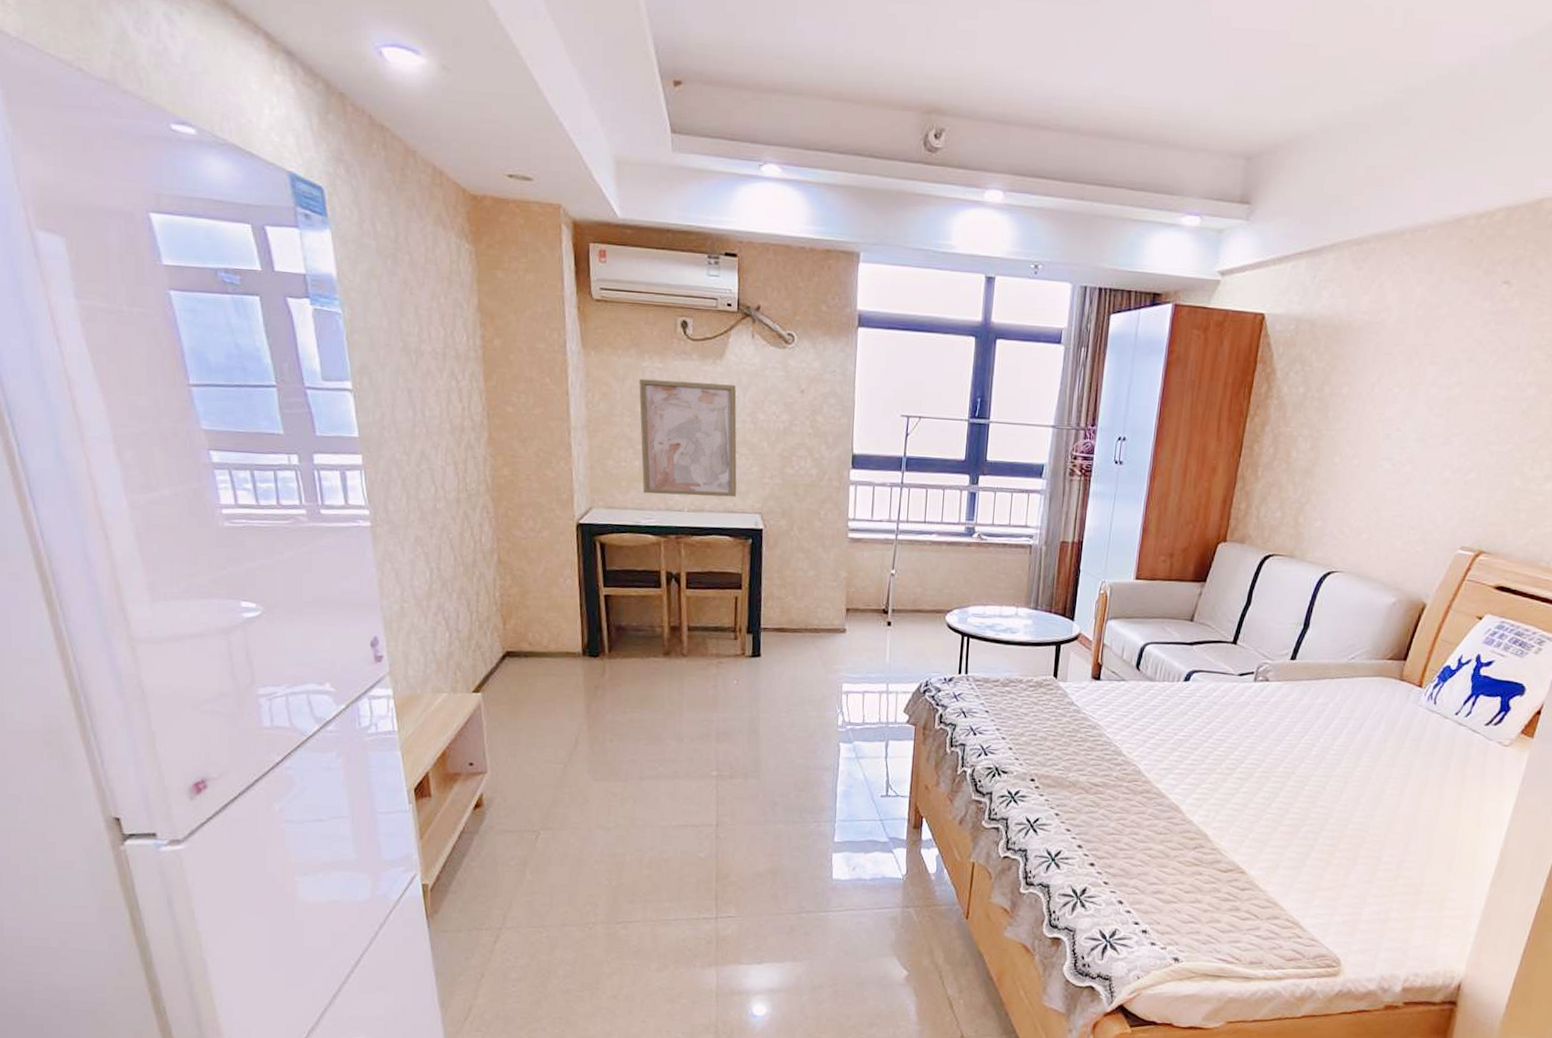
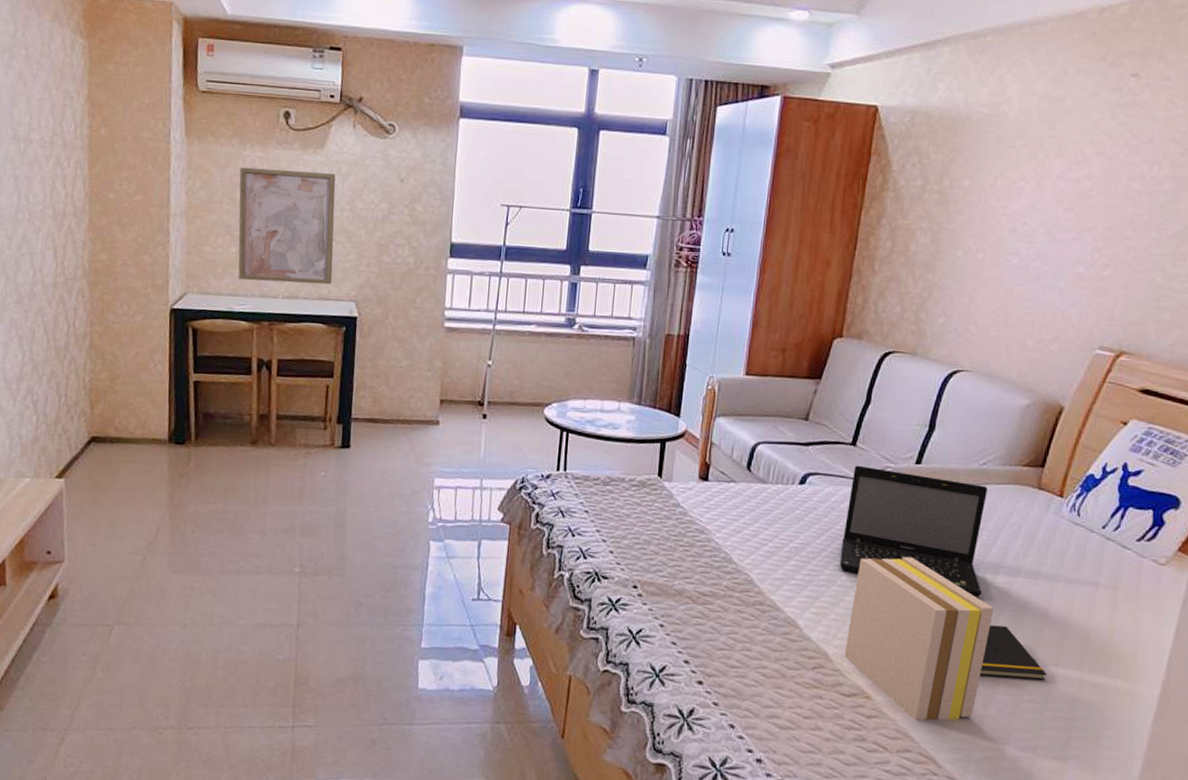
laptop: none [1220,662,1355,781] -> present [840,465,988,598]
book: none [1222,745,1357,891] -> present [844,556,994,721]
notepad: none [1341,804,1402,852] -> present [979,625,1048,680]

